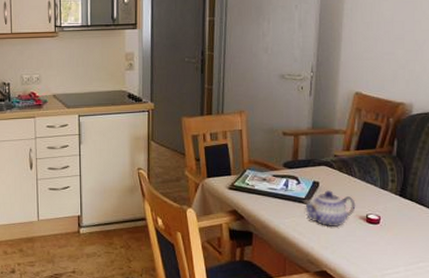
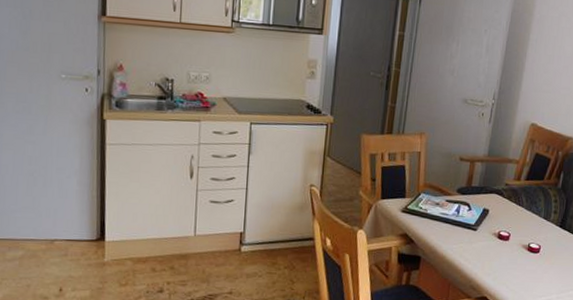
teapot: present [304,190,356,226] -> none [472,218,520,254]

